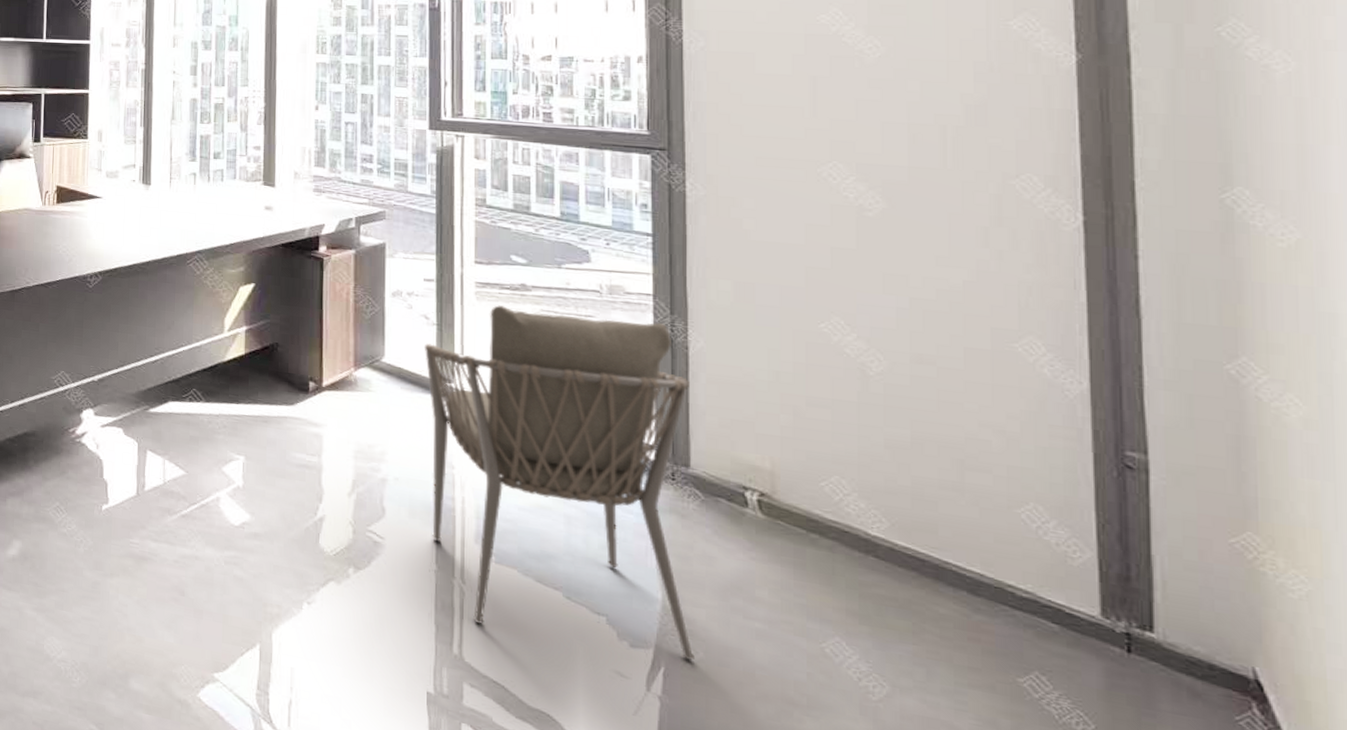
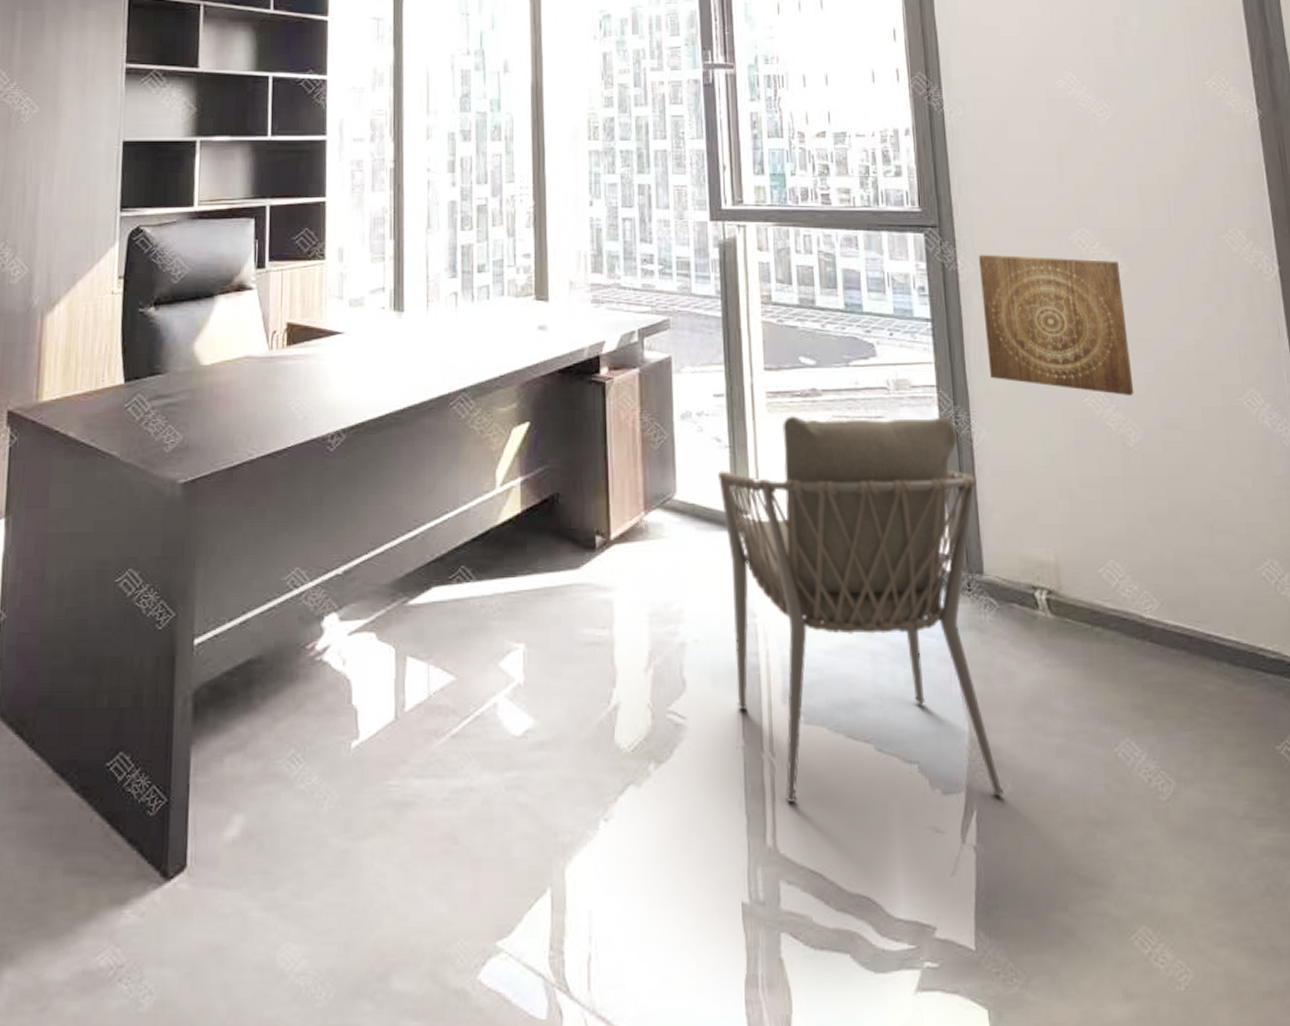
wall art: none [709,178,881,327] -> present [978,254,1134,395]

